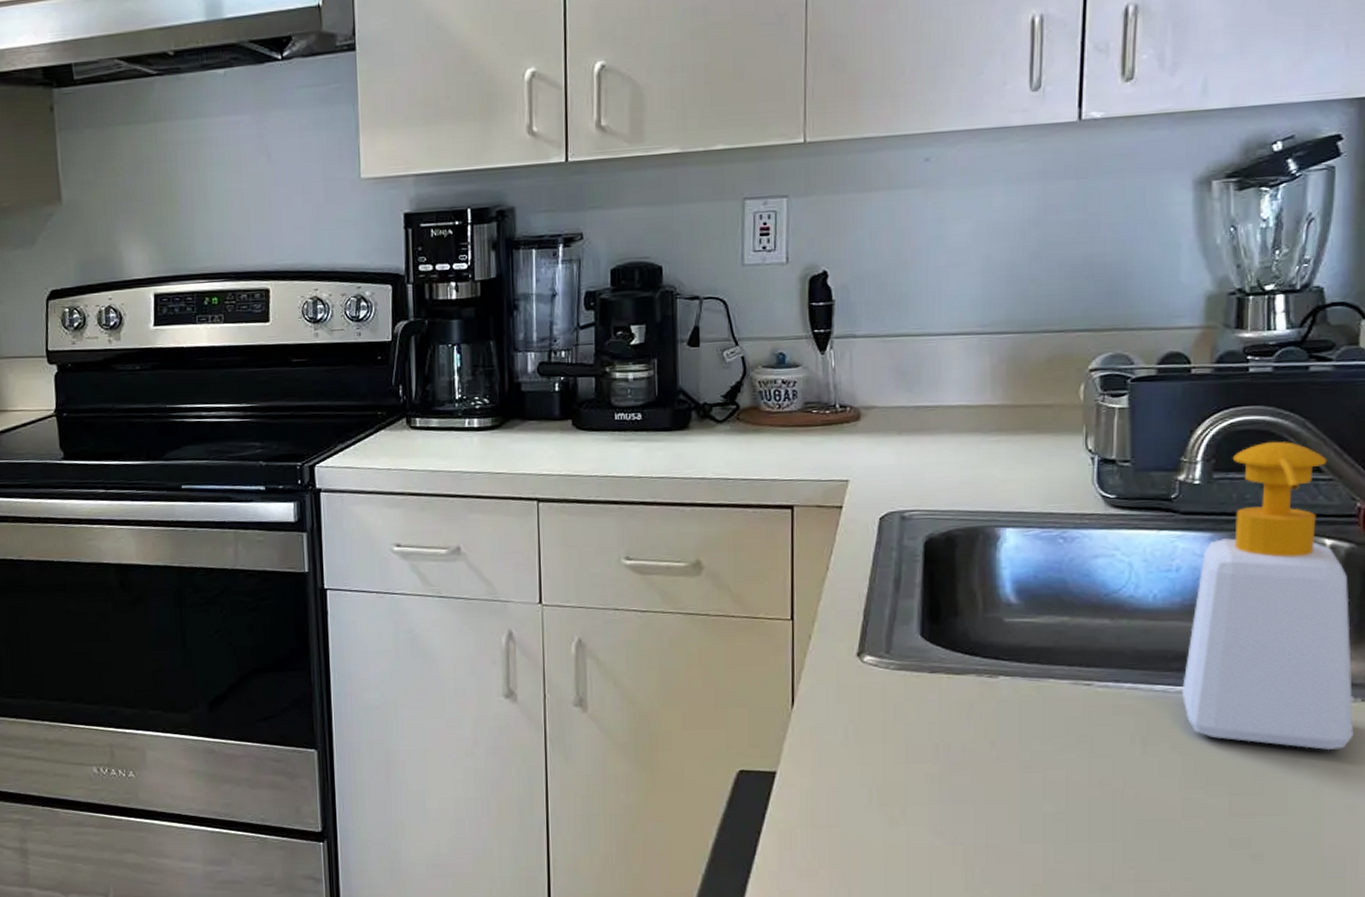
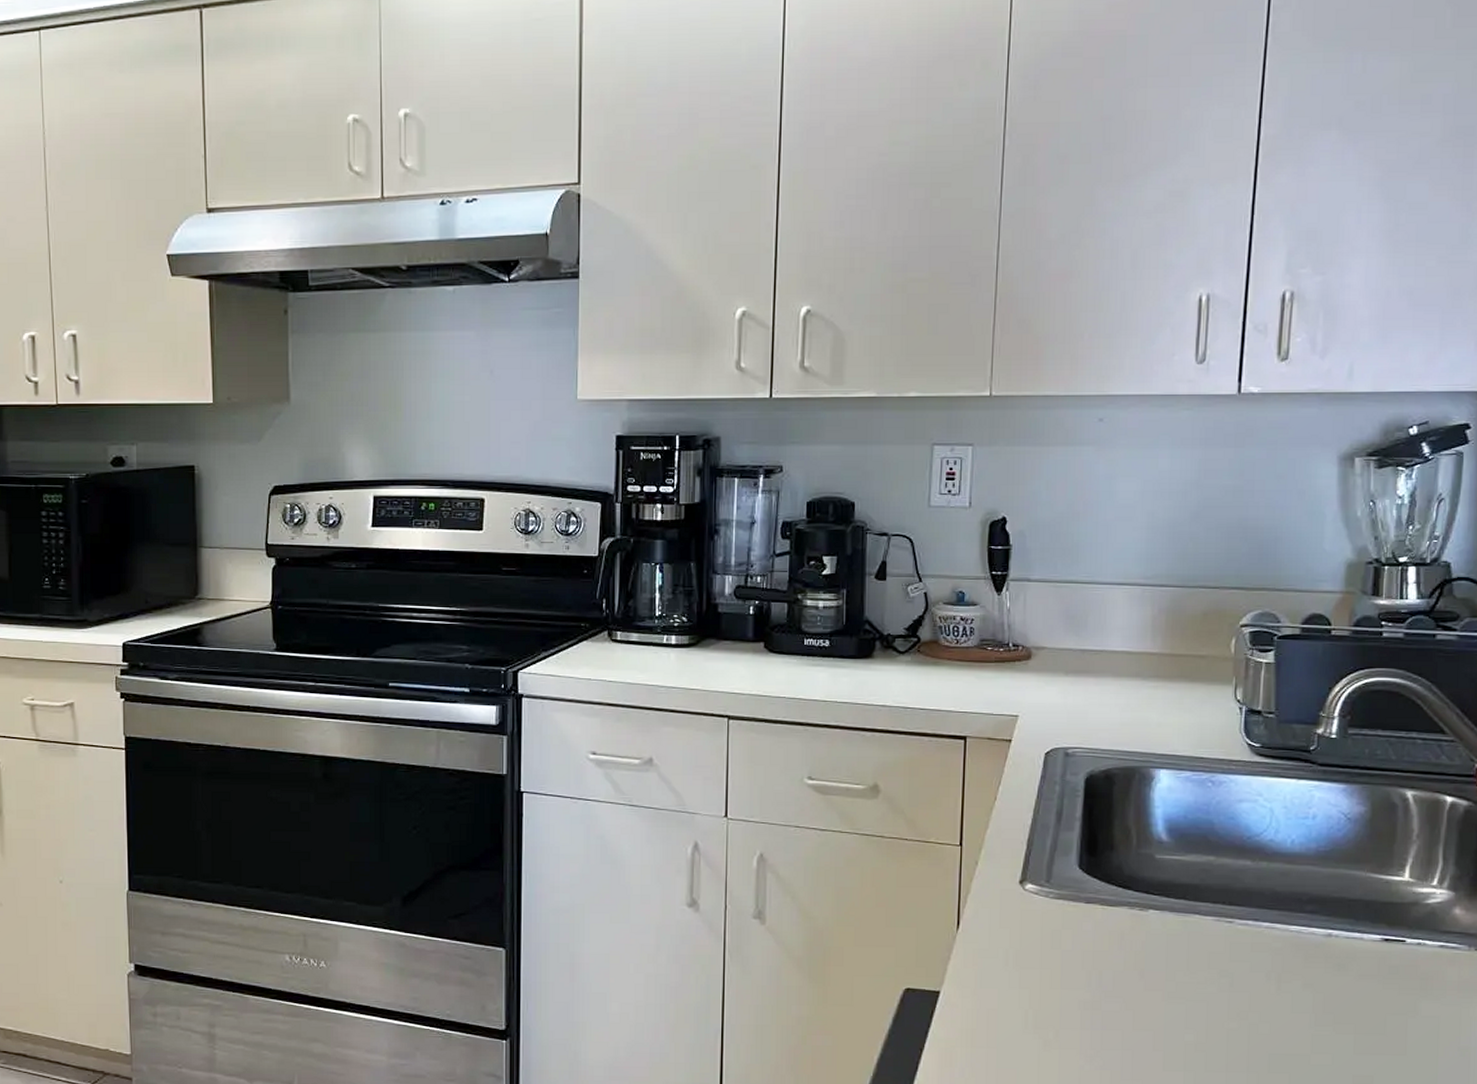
soap bottle: present [1182,441,1354,751] -> none [1315,702,1468,996]

